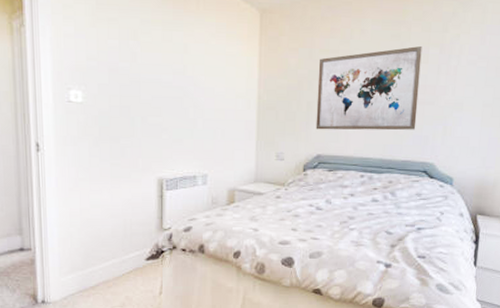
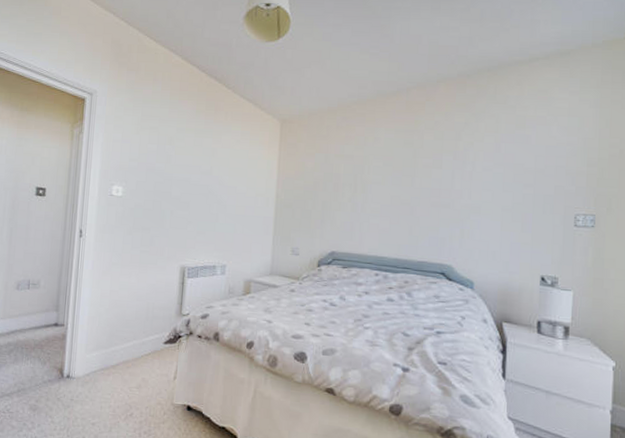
wall art: present [315,46,422,131] -> none [330,153,435,232]

